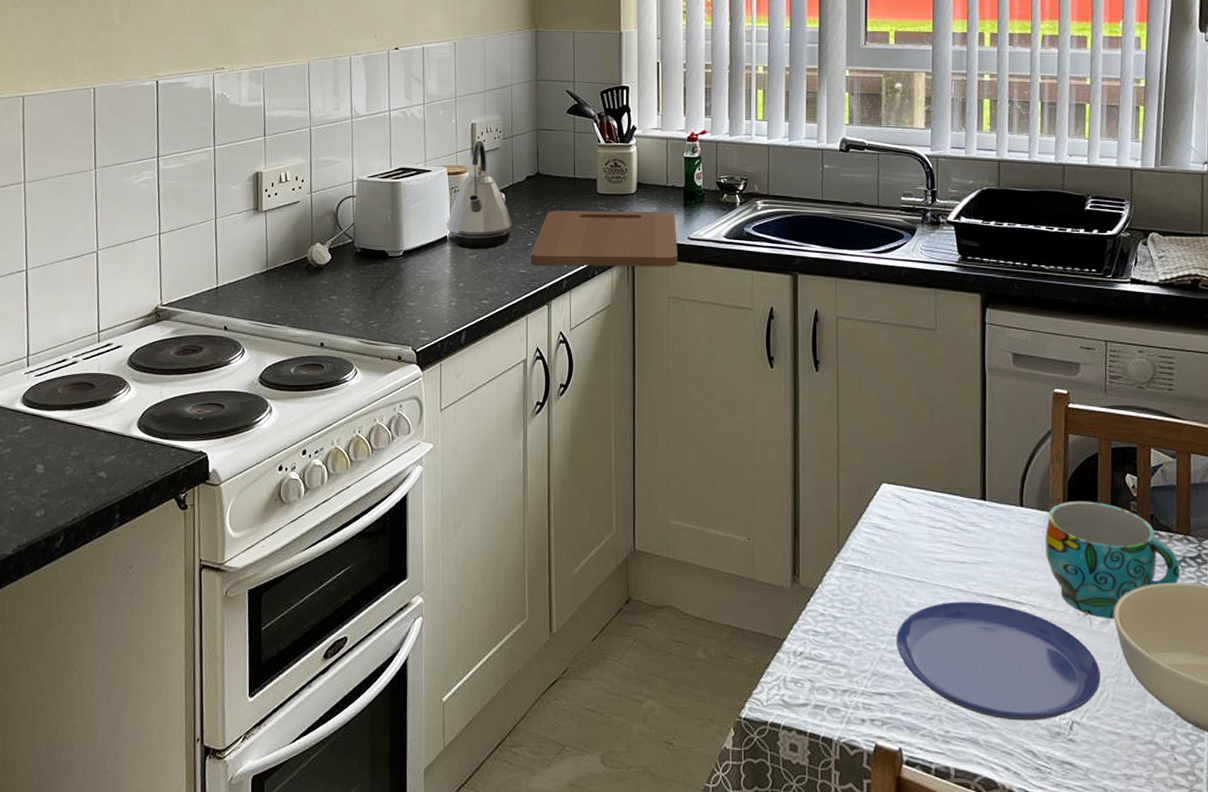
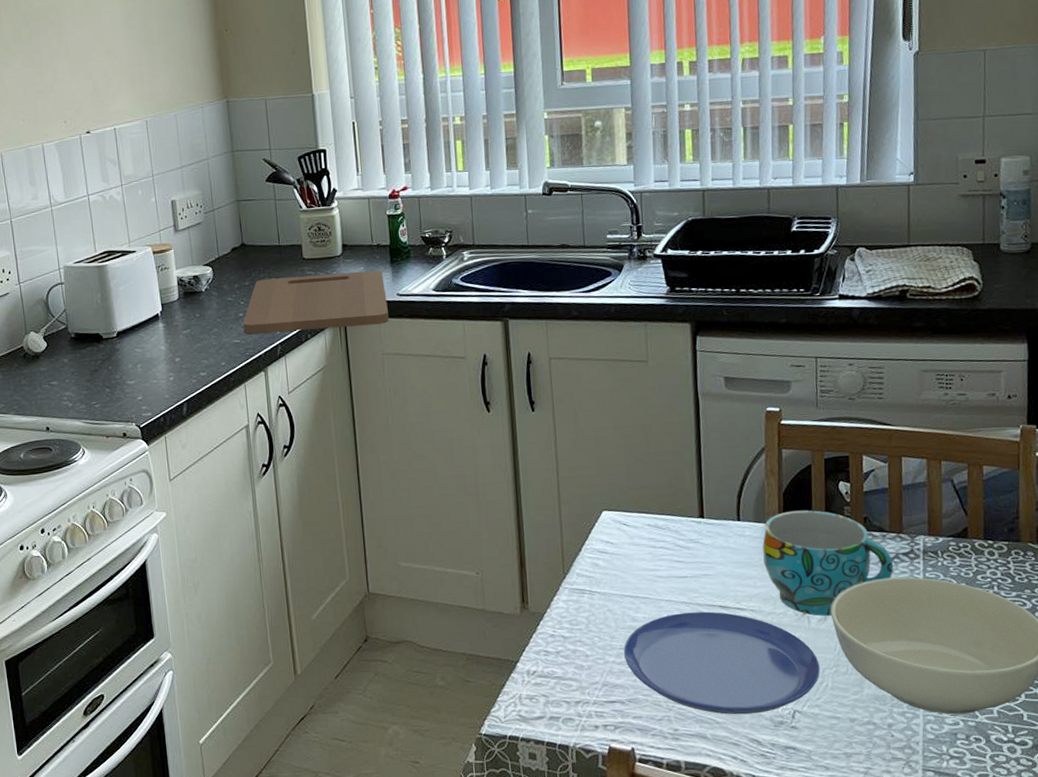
kettle: present [446,141,513,250] -> none [156,217,222,325]

